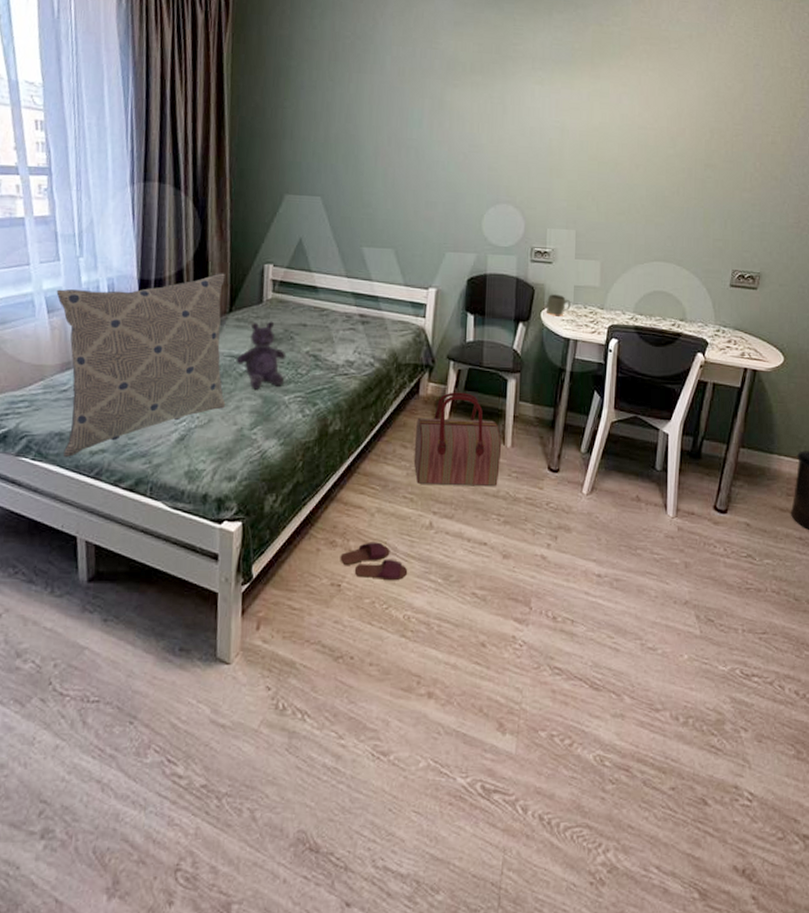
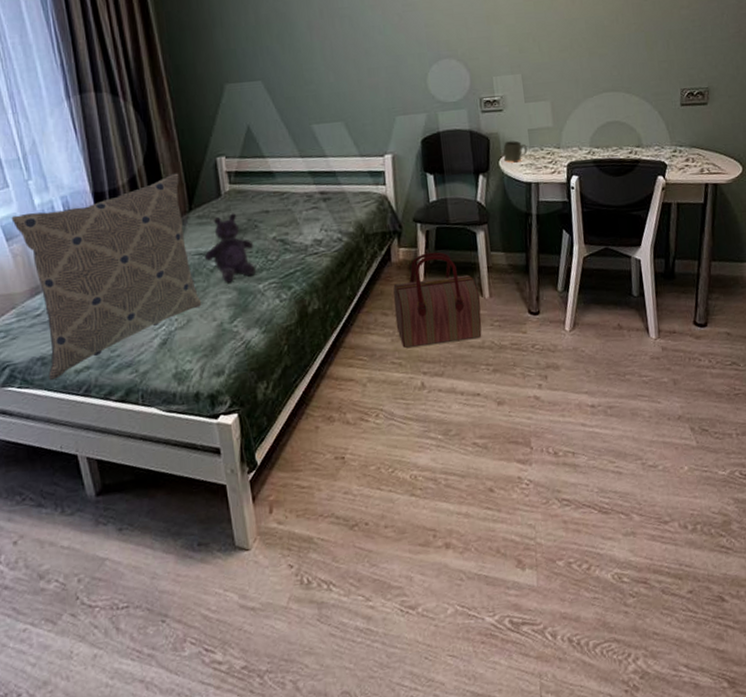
slippers: present [340,542,407,581] -> none [339,410,407,447]

